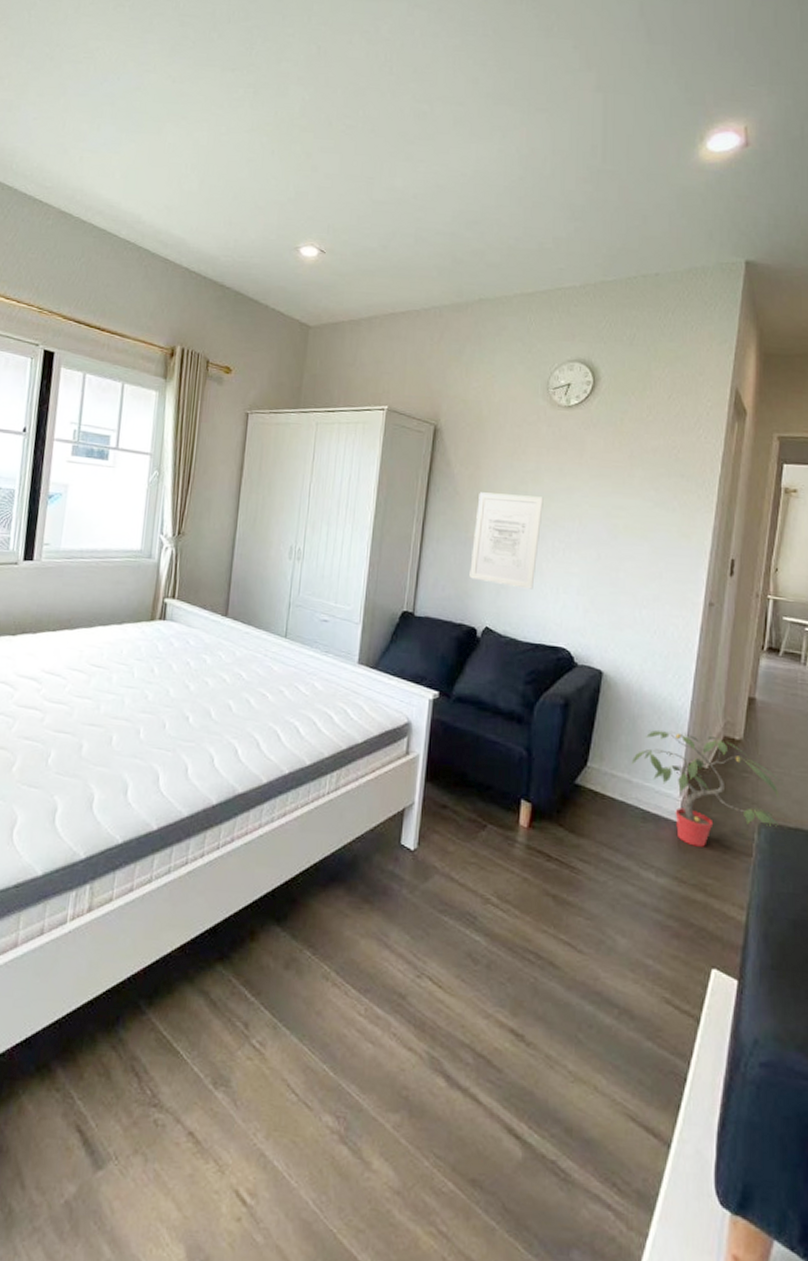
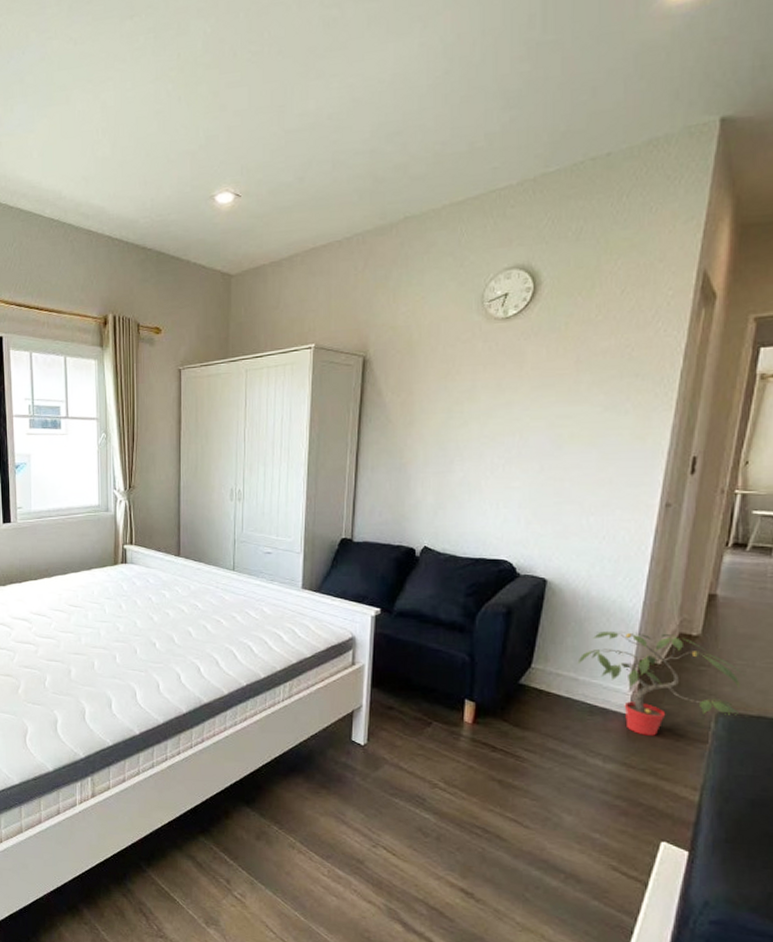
wall art: present [469,492,544,589] -> none [406,415,481,507]

